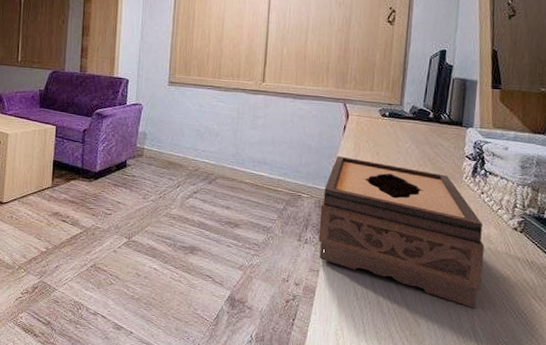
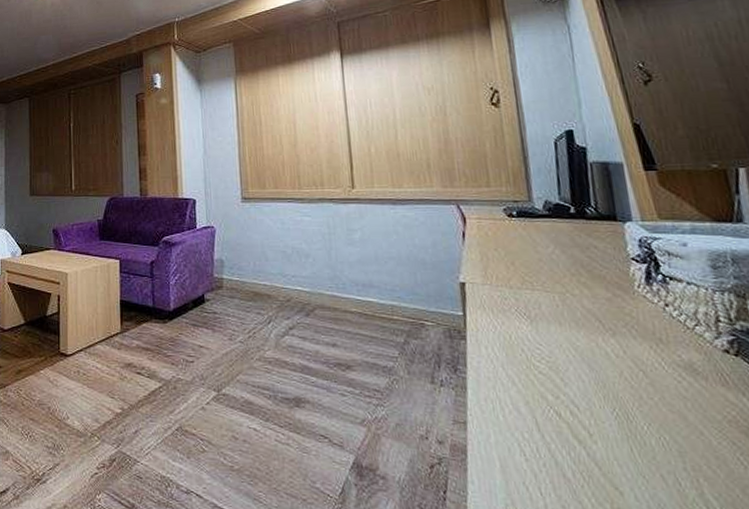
tissue box: present [318,156,484,308] -> none [452,271,699,467]

